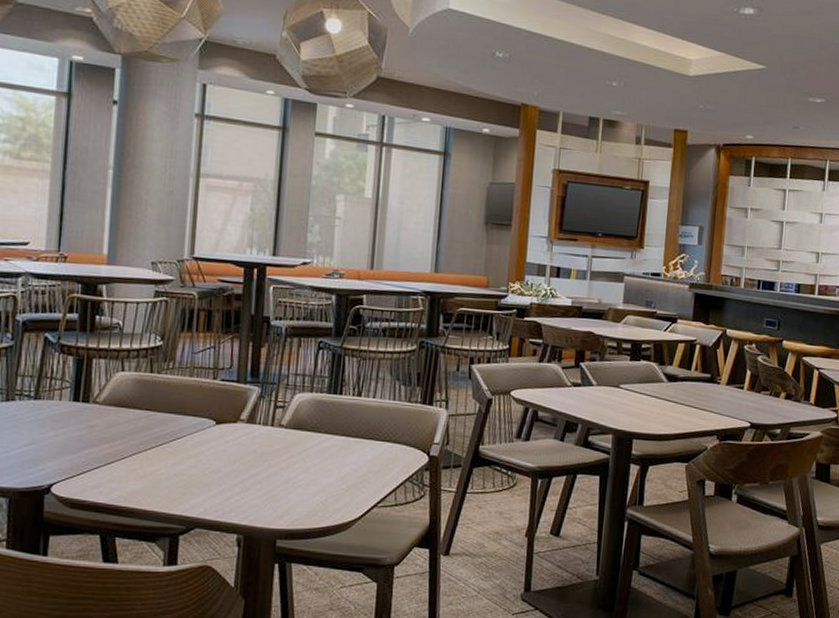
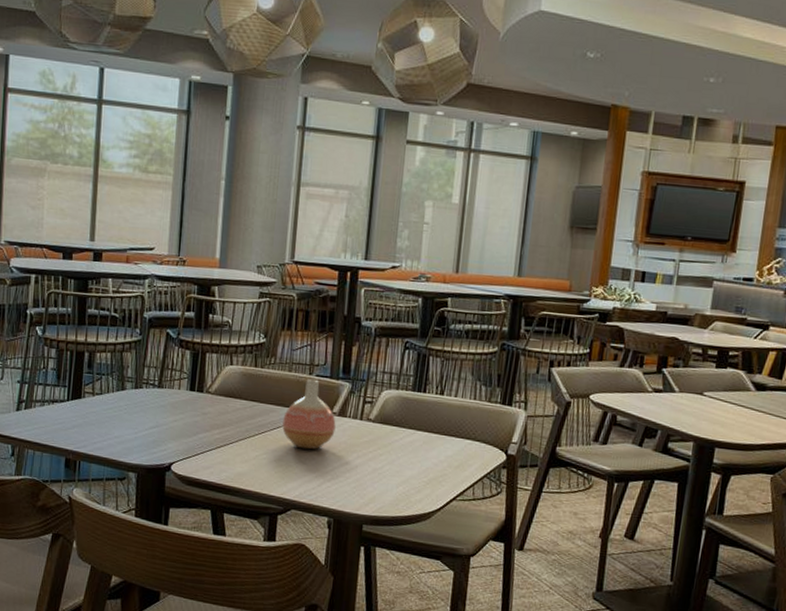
vase: none [183,383,244,461] -> present [282,378,336,450]

